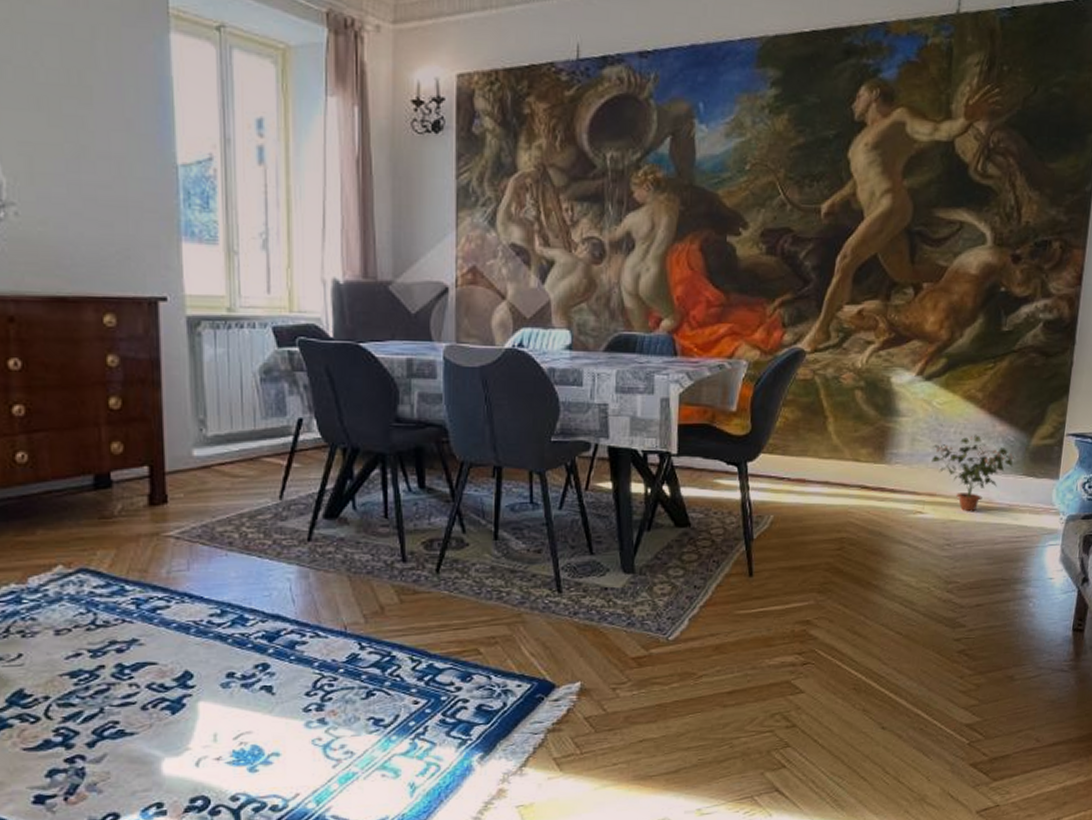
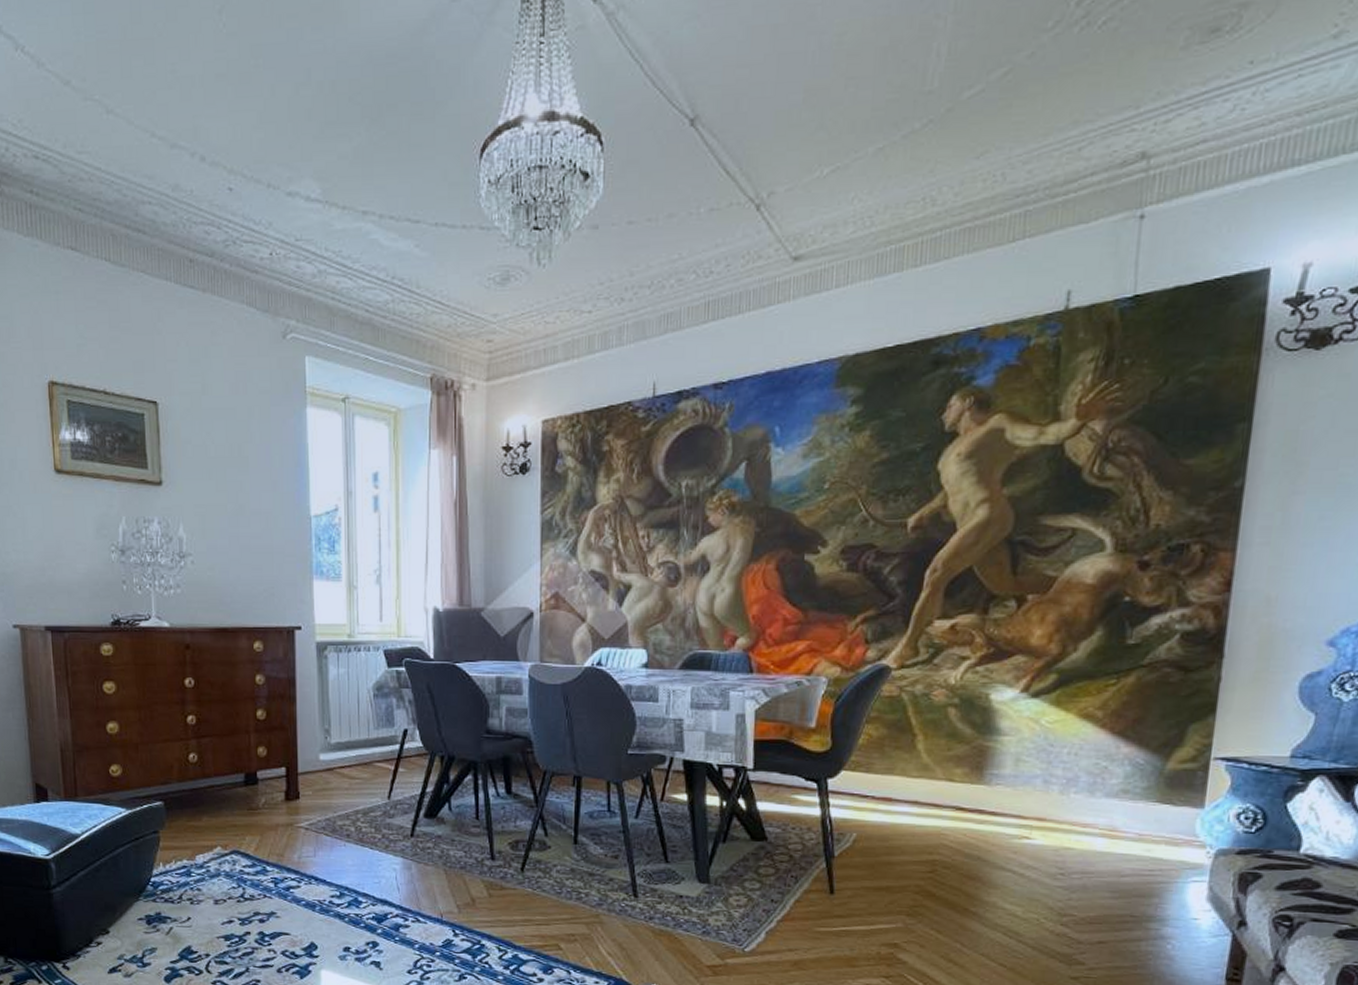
potted plant: present [931,435,1015,512] -> none [1040,756,1146,840]

